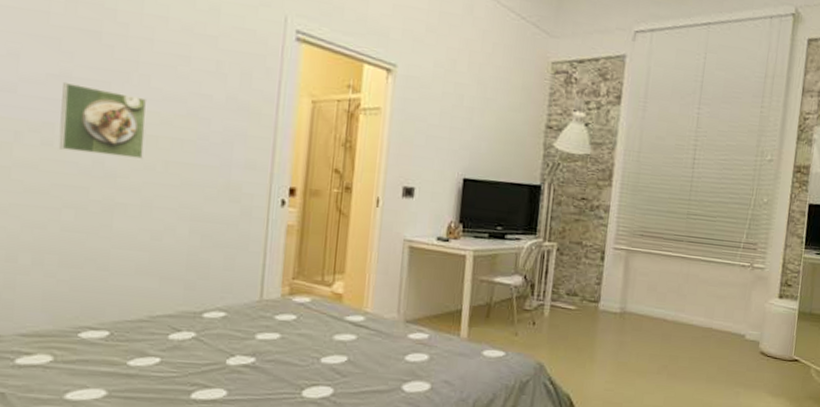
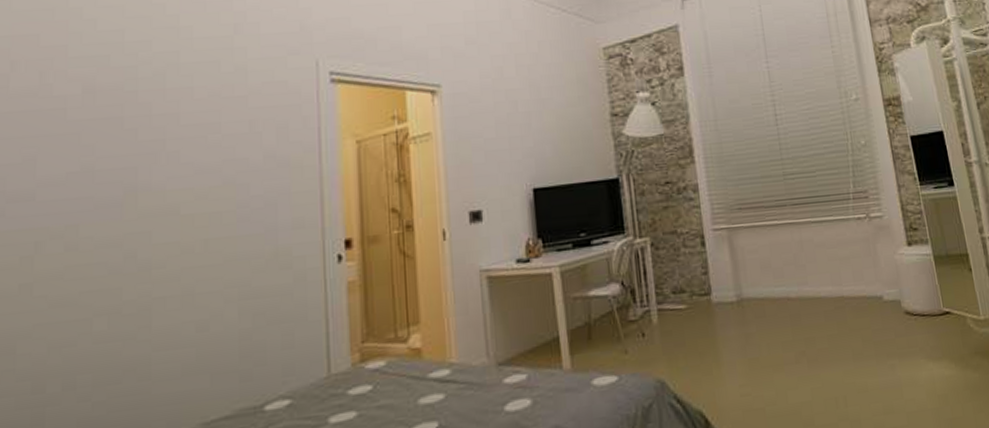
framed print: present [58,81,148,159] -> none [84,176,179,252]

